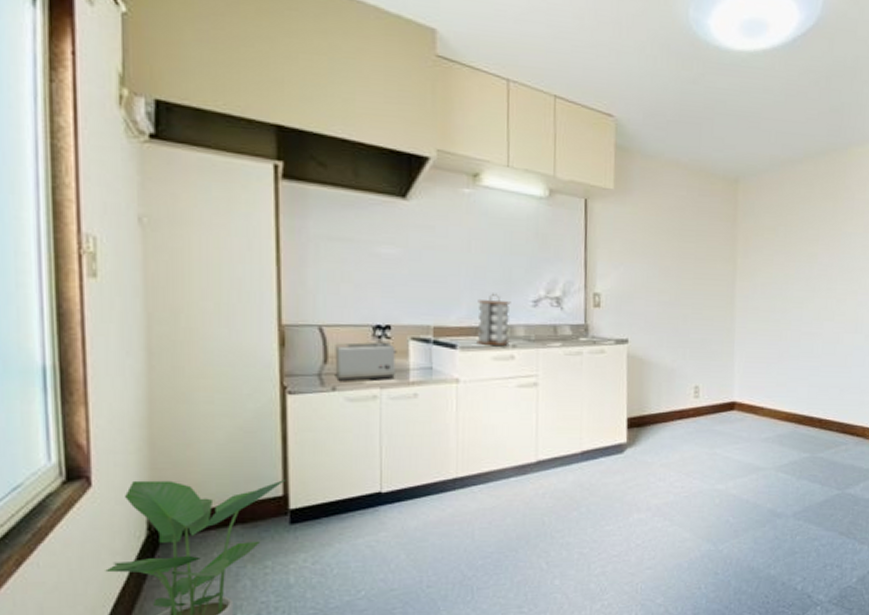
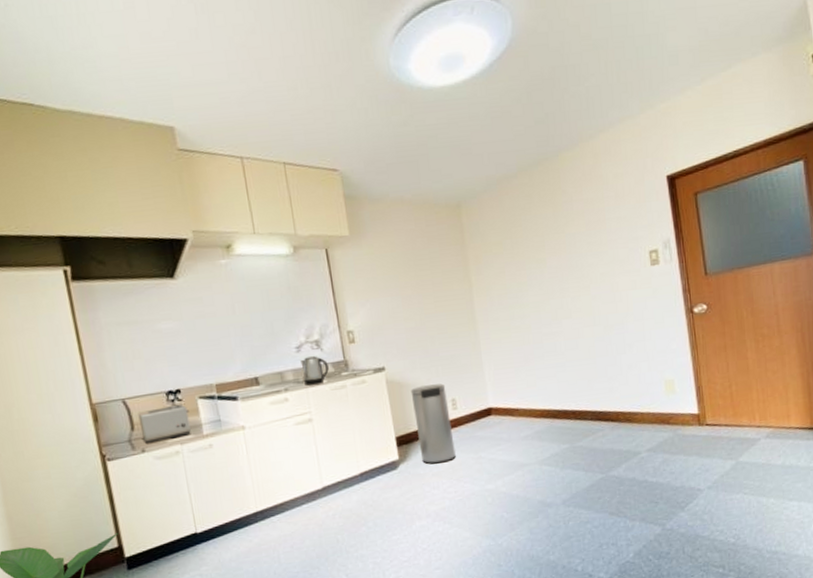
spice rack: present [477,293,511,347] -> none [249,346,282,394]
kettle: none [535,312,566,347] -> present [300,355,329,386]
pedal bin: none [651,366,691,454] -> present [410,383,456,465]

